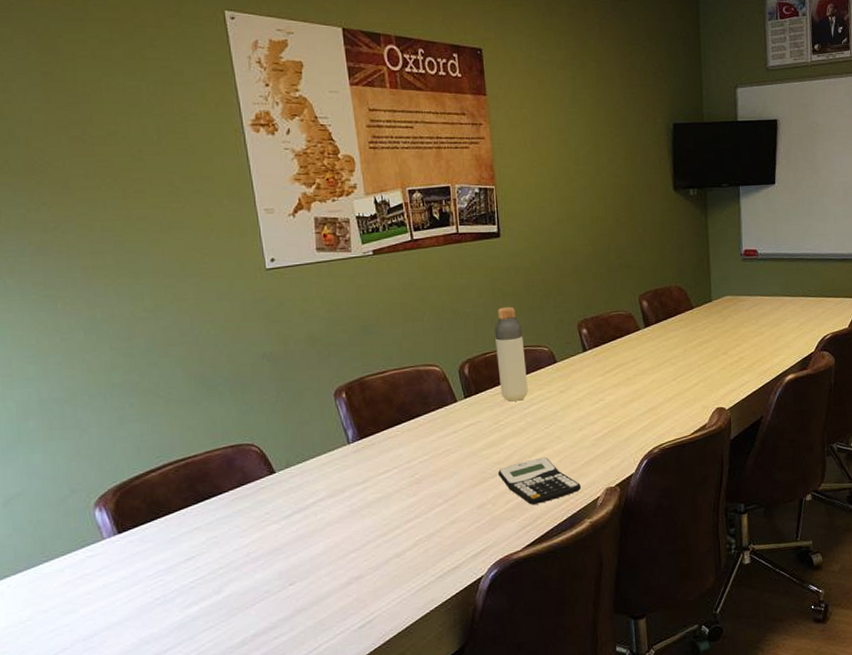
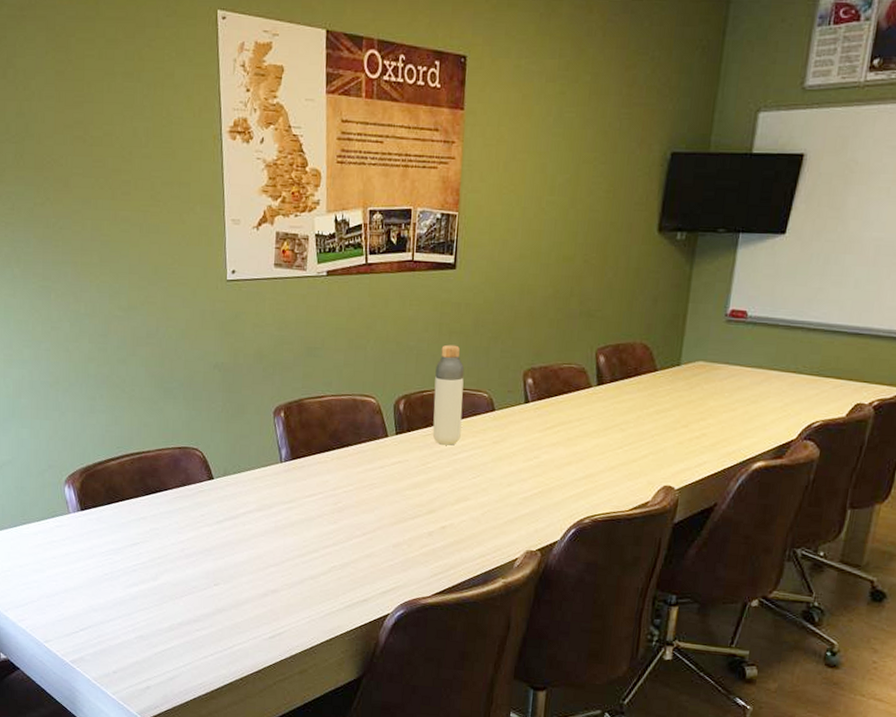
calculator: present [497,457,581,505] -> none [417,507,500,554]

